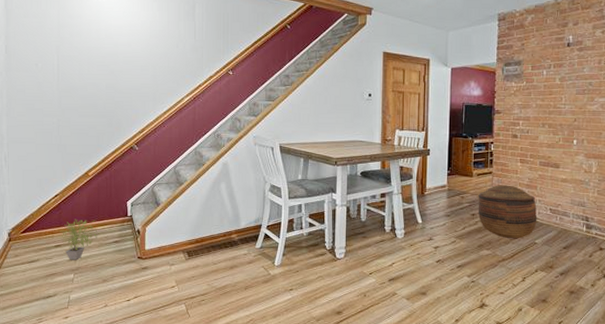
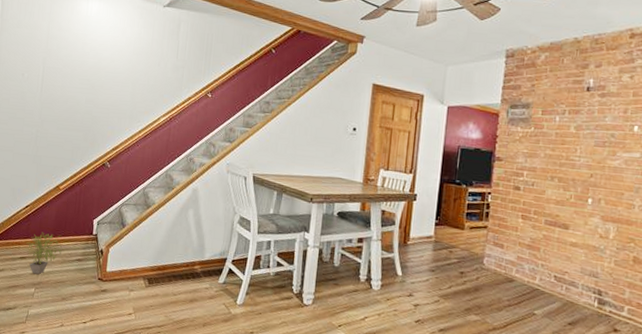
basket: present [478,185,537,238] -> none [467,242,539,306]

